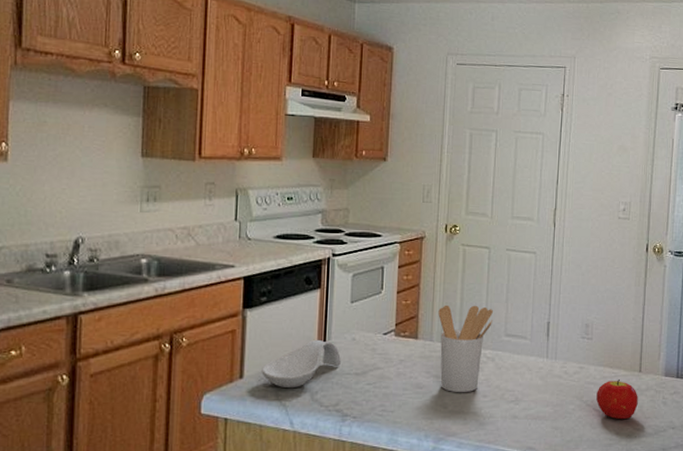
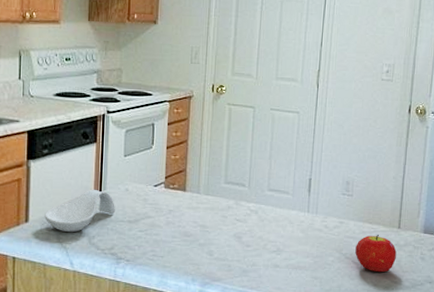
utensil holder: present [438,304,493,393] -> none [205,160,257,242]

